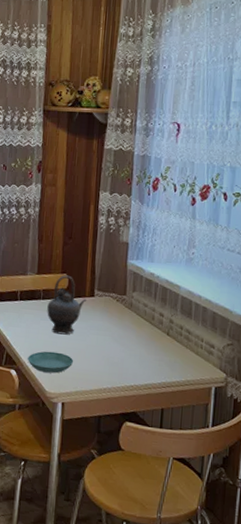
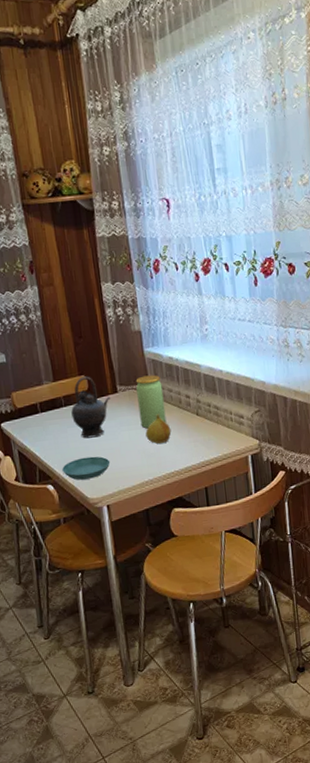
jar: none [110,286,139,338] -> present [135,374,167,429]
fruit: none [113,325,139,355] -> present [145,414,172,444]

